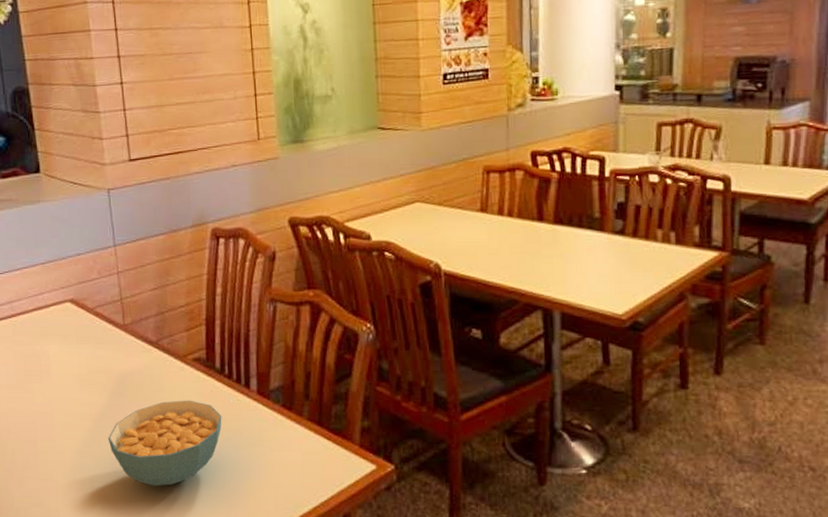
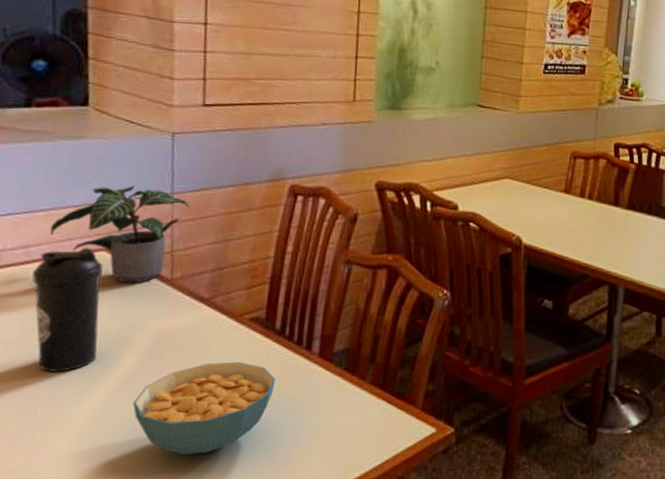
water bottle: none [18,299,75,411] -> present [32,247,103,372]
potted plant: none [26,241,131,330] -> present [50,186,190,283]

